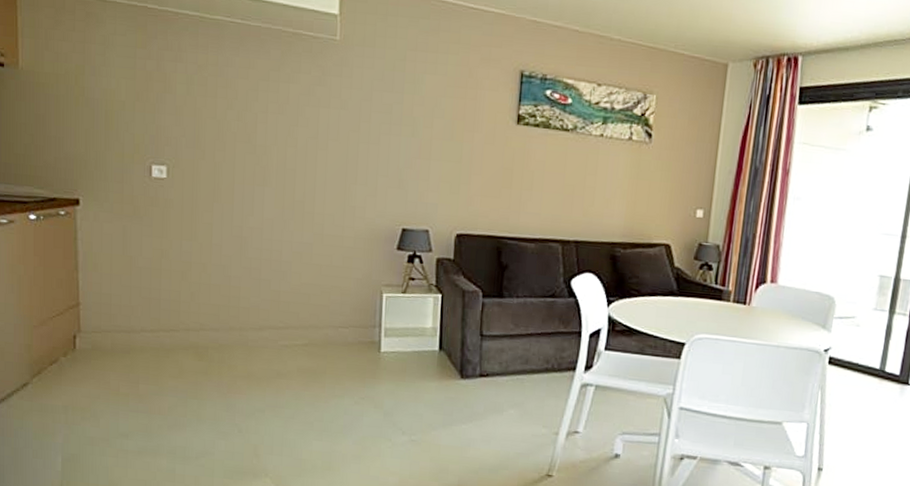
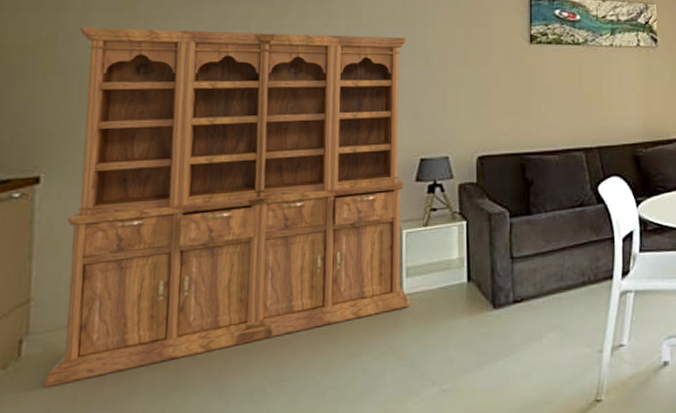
bookcase: none [93,61,395,378] -> present [43,27,410,388]

